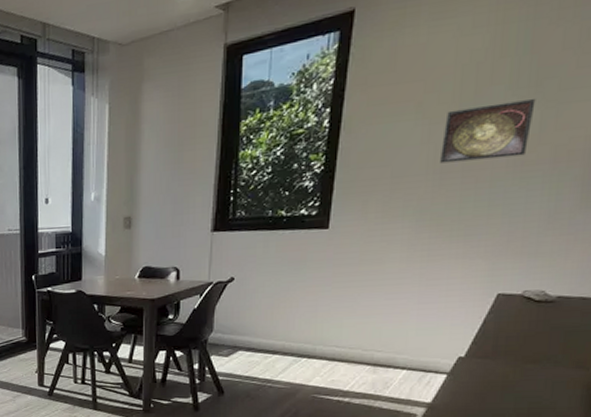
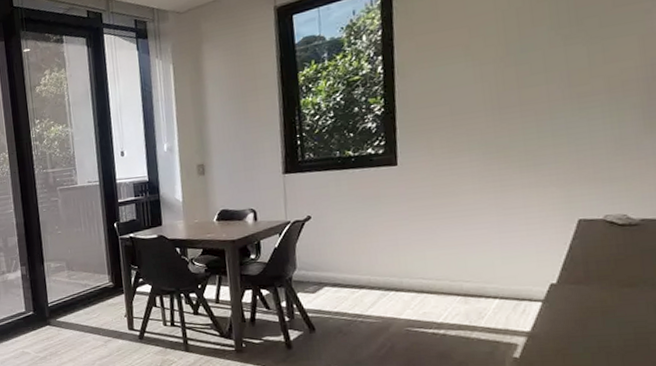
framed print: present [440,98,536,164] -> none [494,36,581,100]

